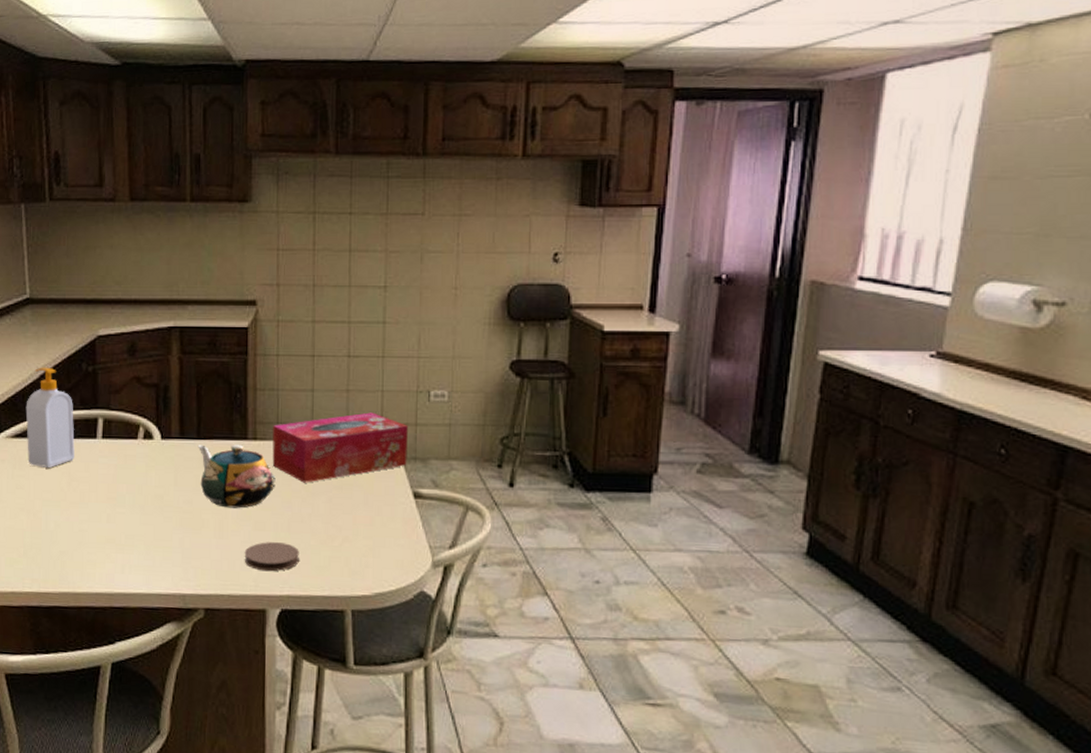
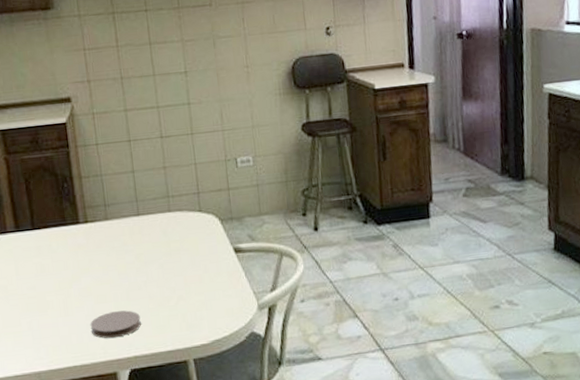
teapot: present [197,444,276,508] -> none [33,229,111,288]
tissue box: present [272,412,408,483] -> none [101,183,225,255]

